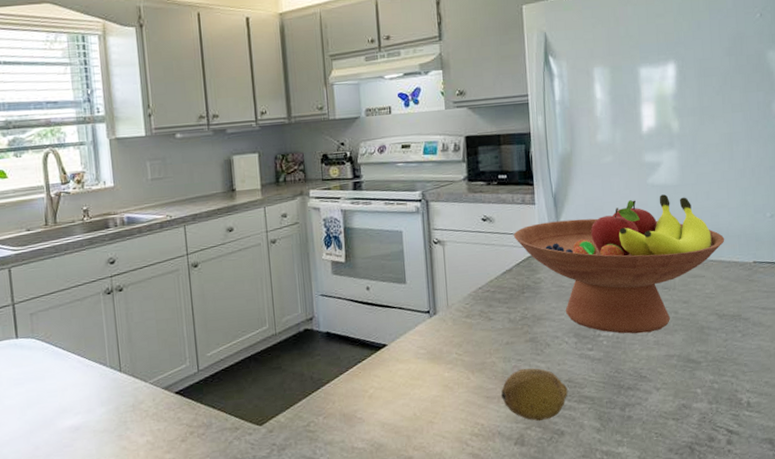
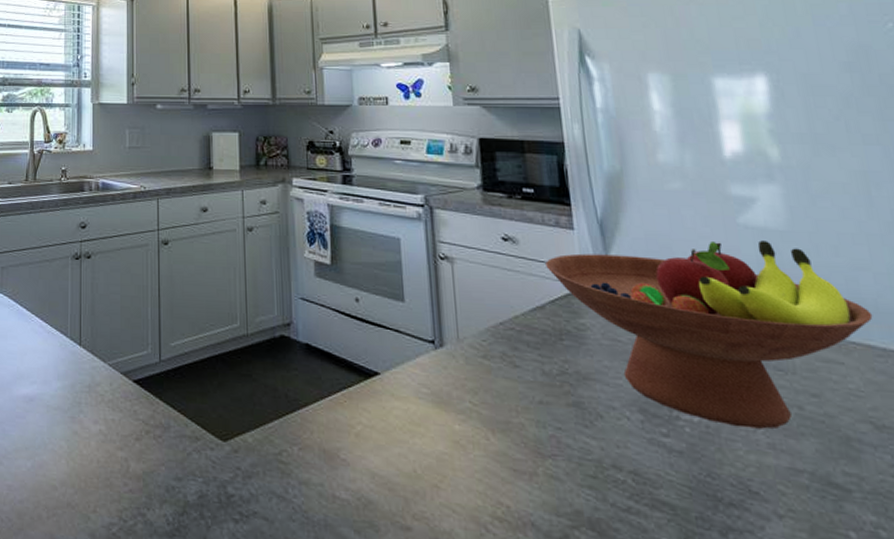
fruit: present [500,368,568,422] -> none [533,441,635,522]

